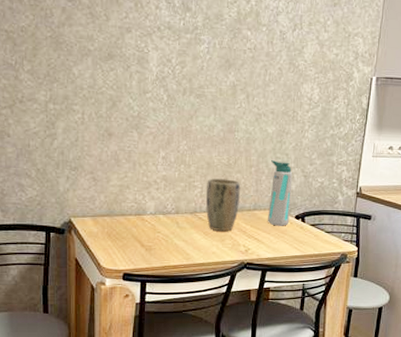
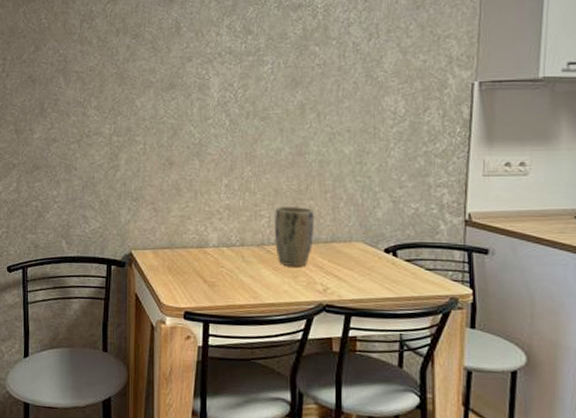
water bottle: present [268,159,293,226] -> none [349,183,378,262]

